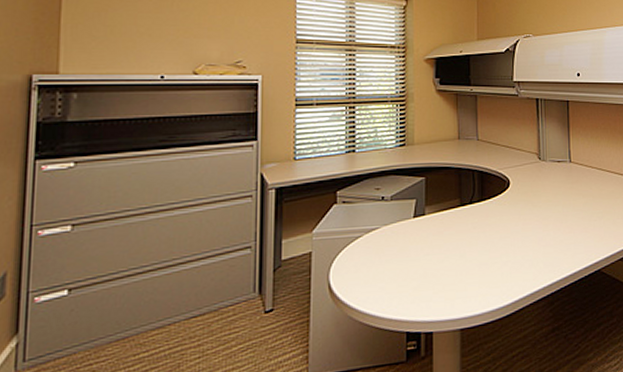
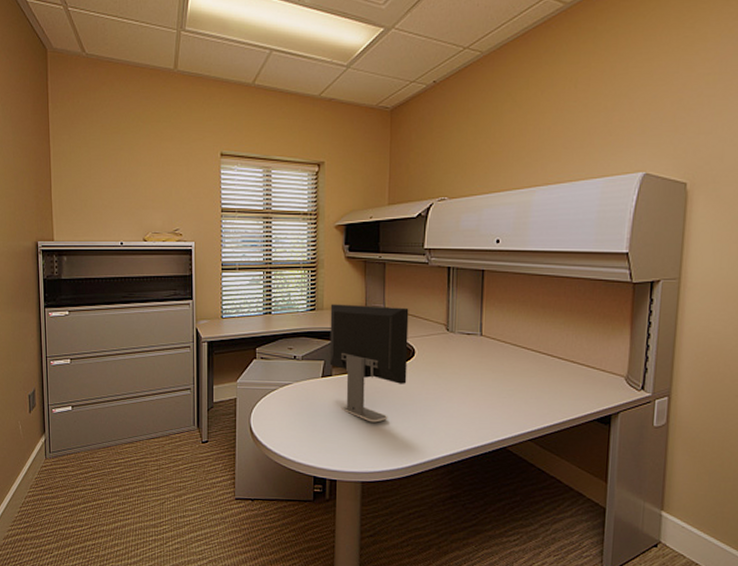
computer monitor: none [421,138,503,261] -> present [329,304,409,423]

